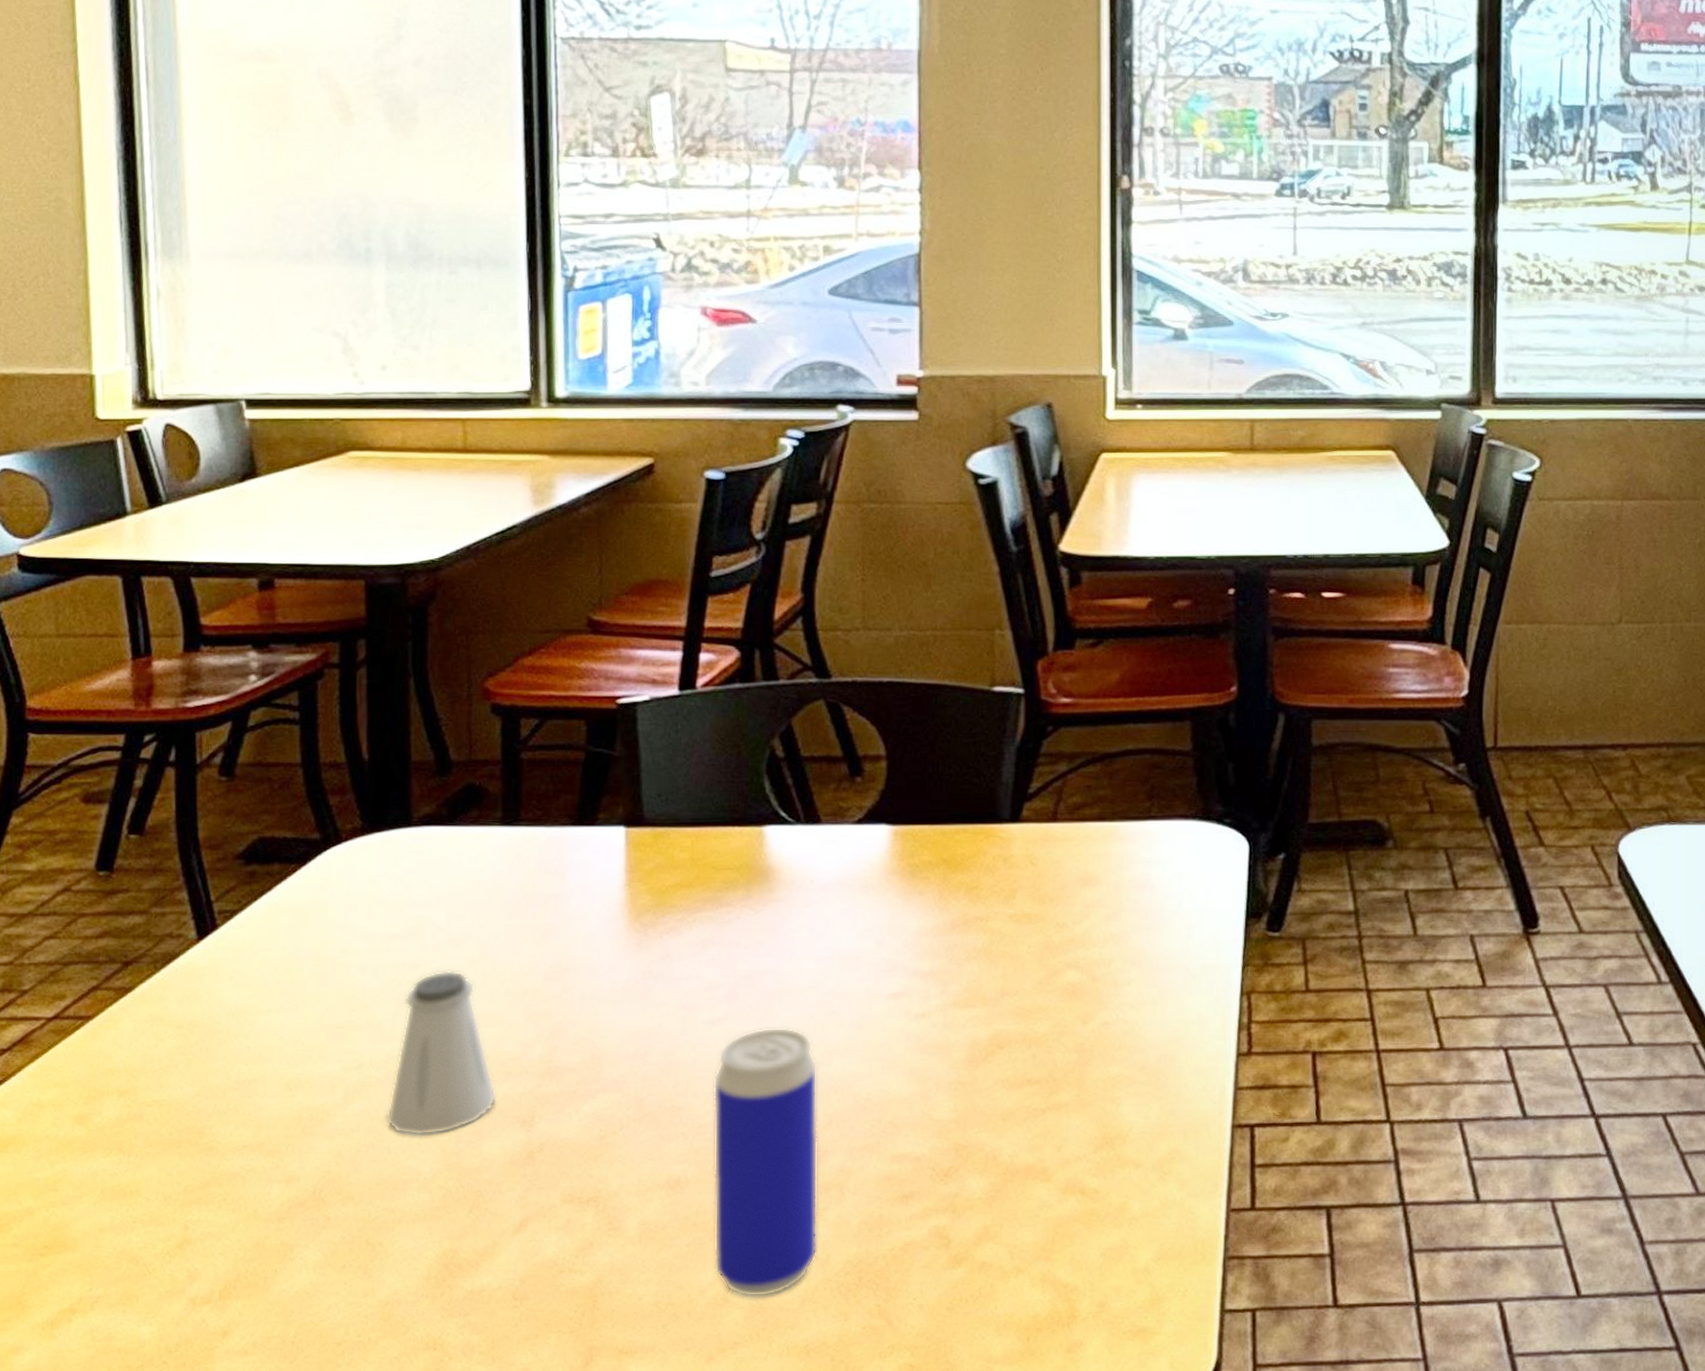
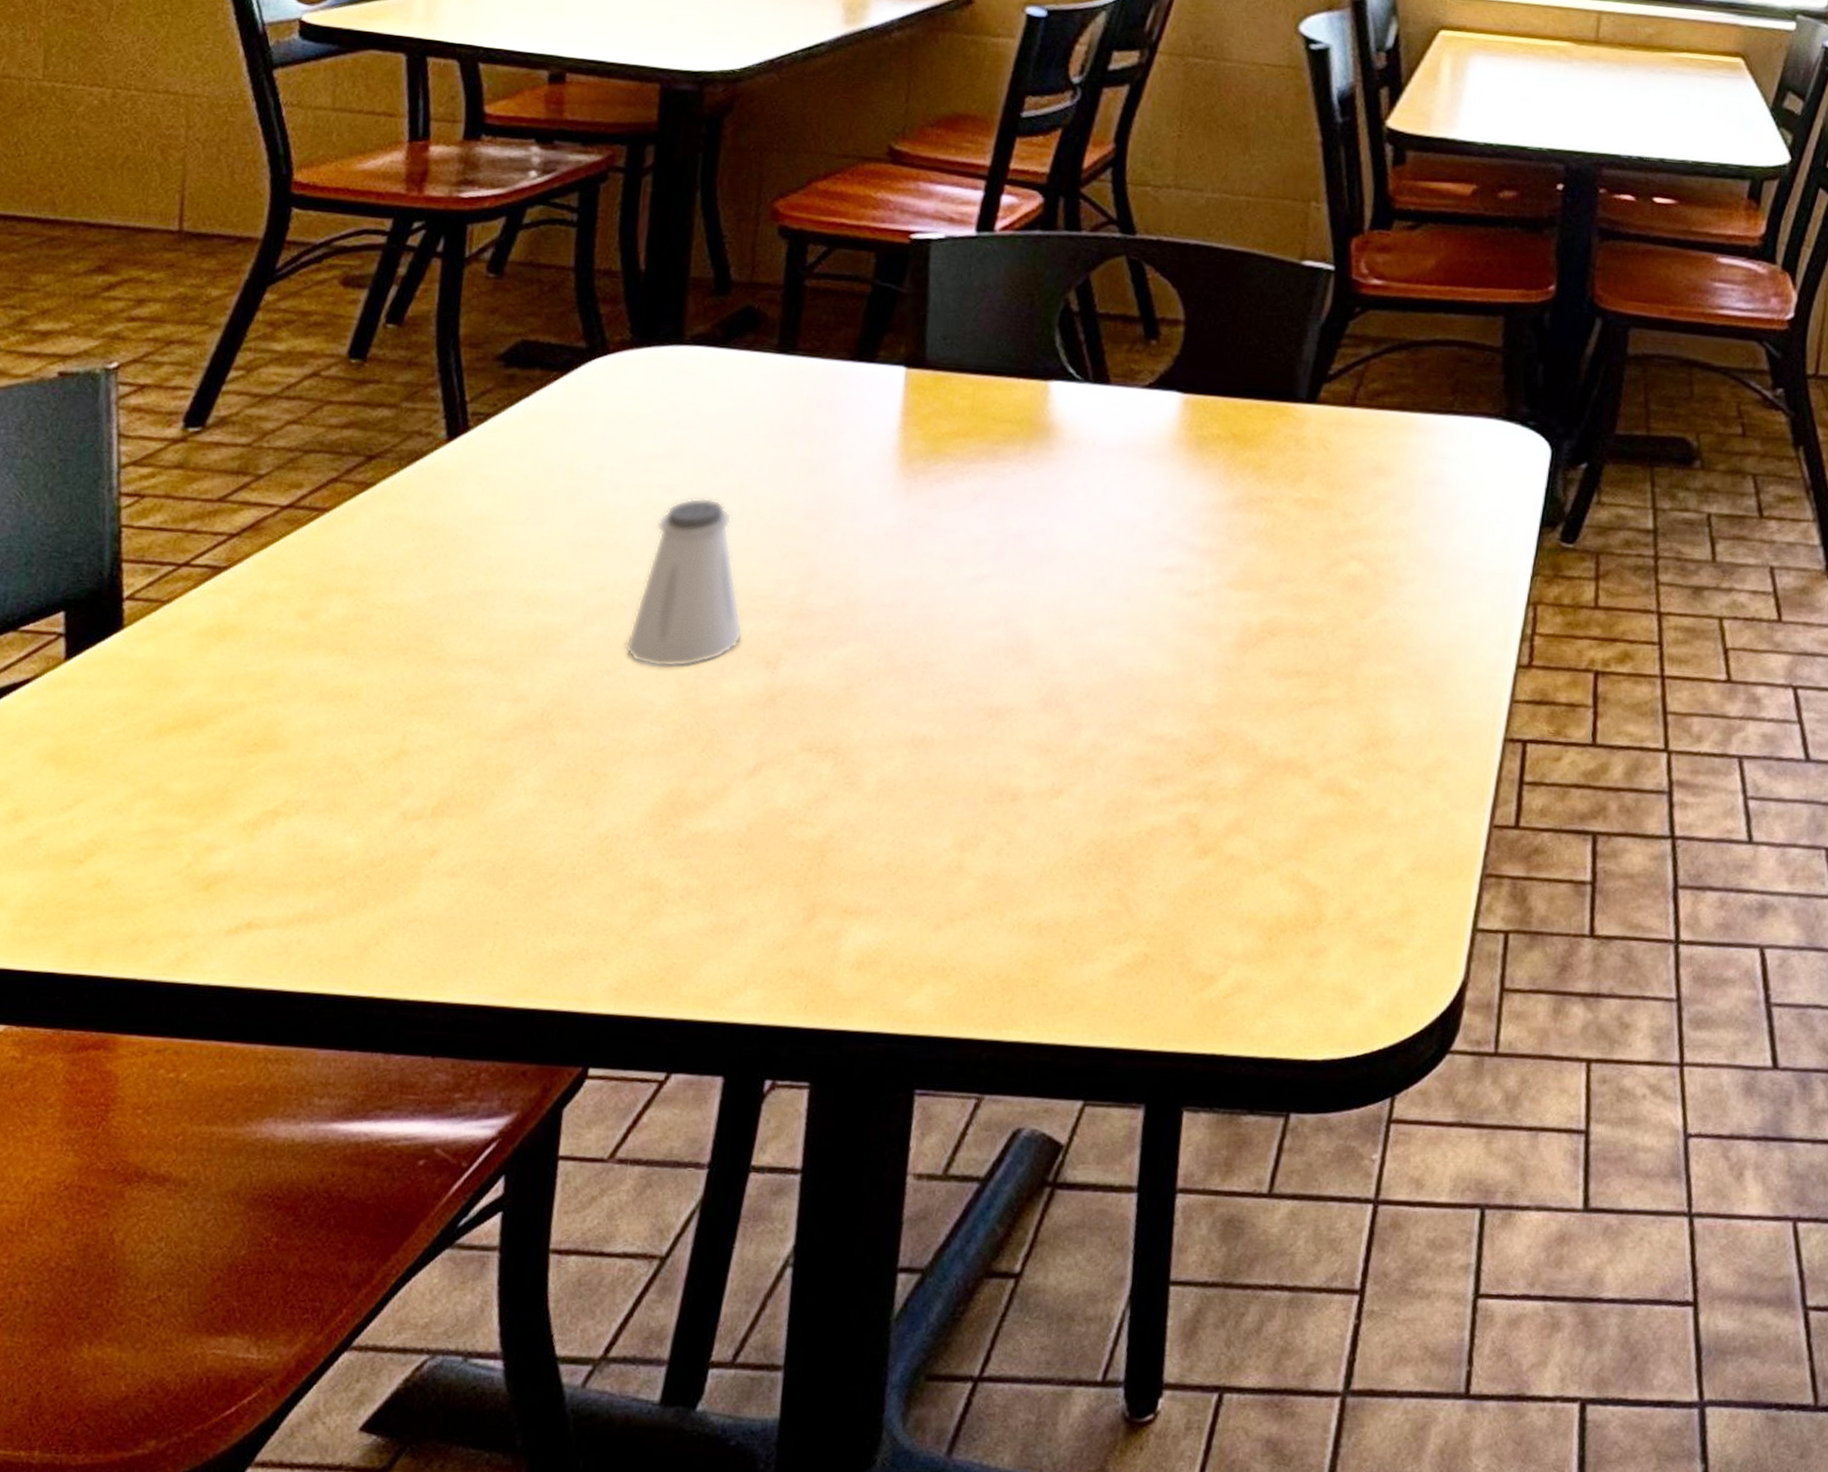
beverage can: present [713,1027,818,1298] -> none [952,590,1081,870]

